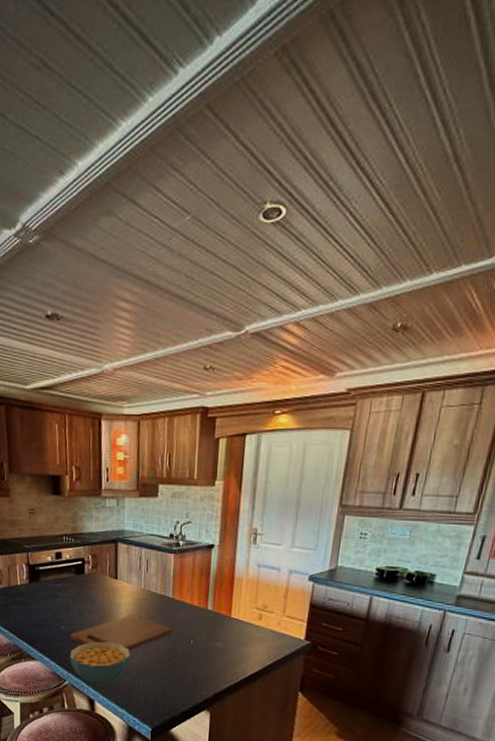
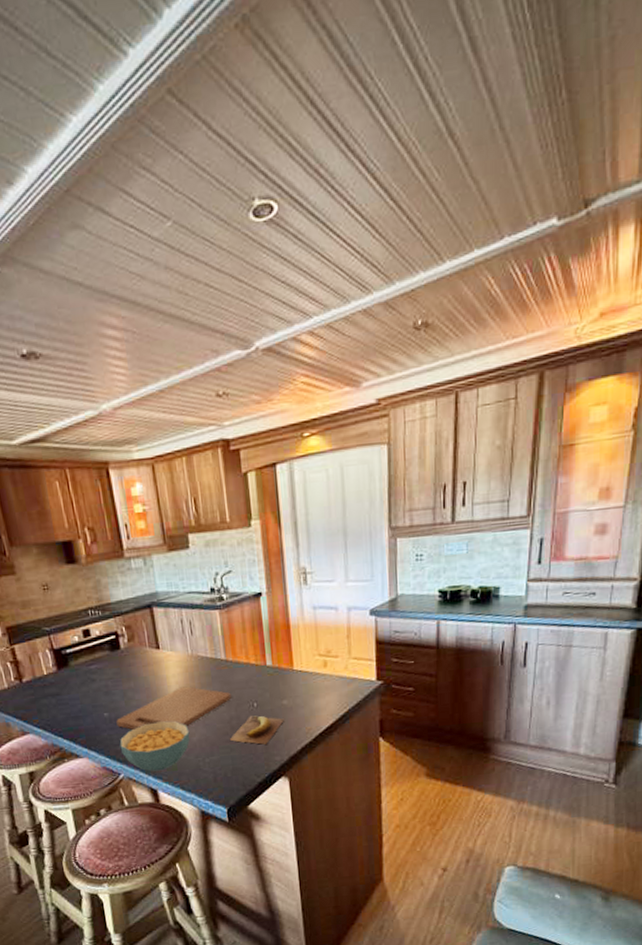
banana: none [164,651,215,679] -> present [229,715,284,745]

